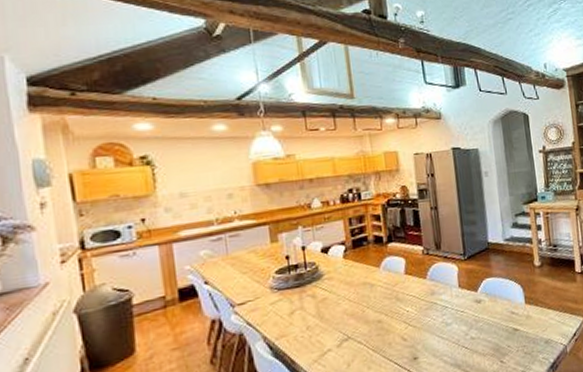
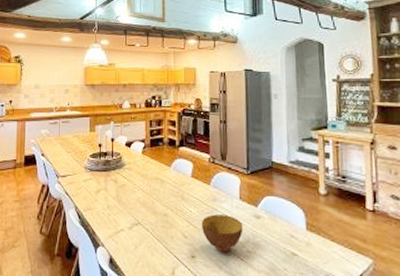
bowl: none [420,306,466,346] -> present [201,214,243,252]

